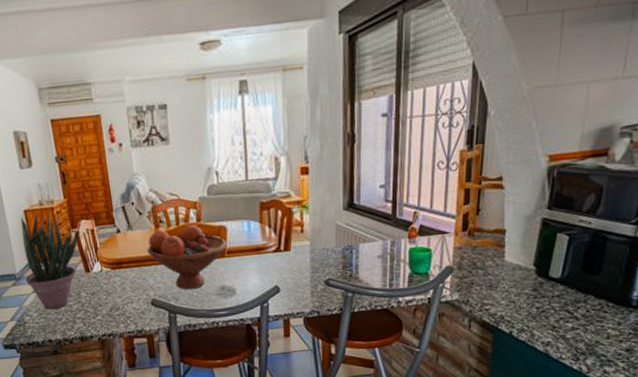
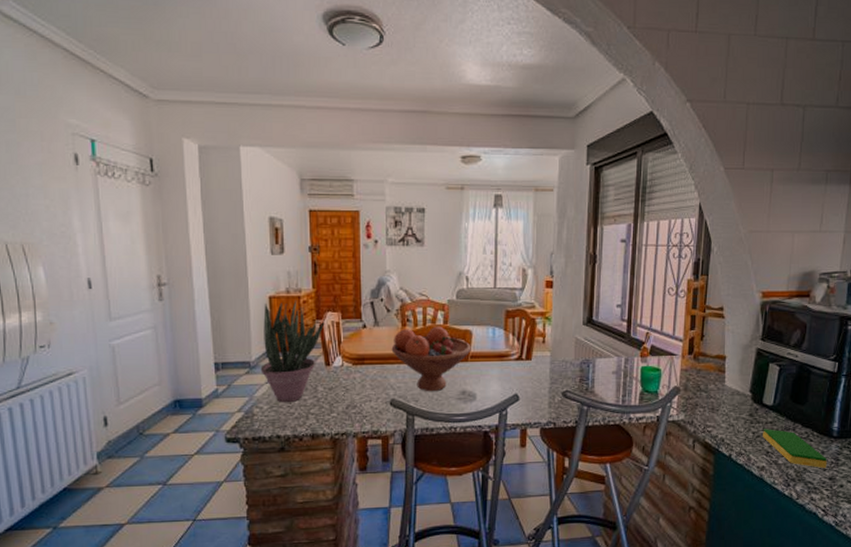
dish sponge: none [548,302,624,340] -> present [763,429,827,468]

